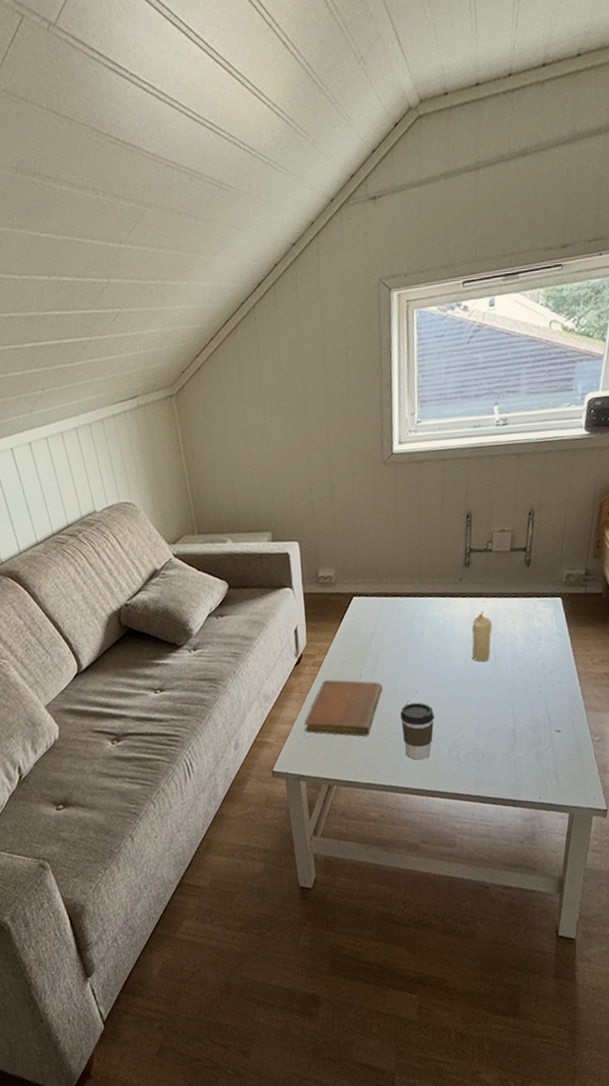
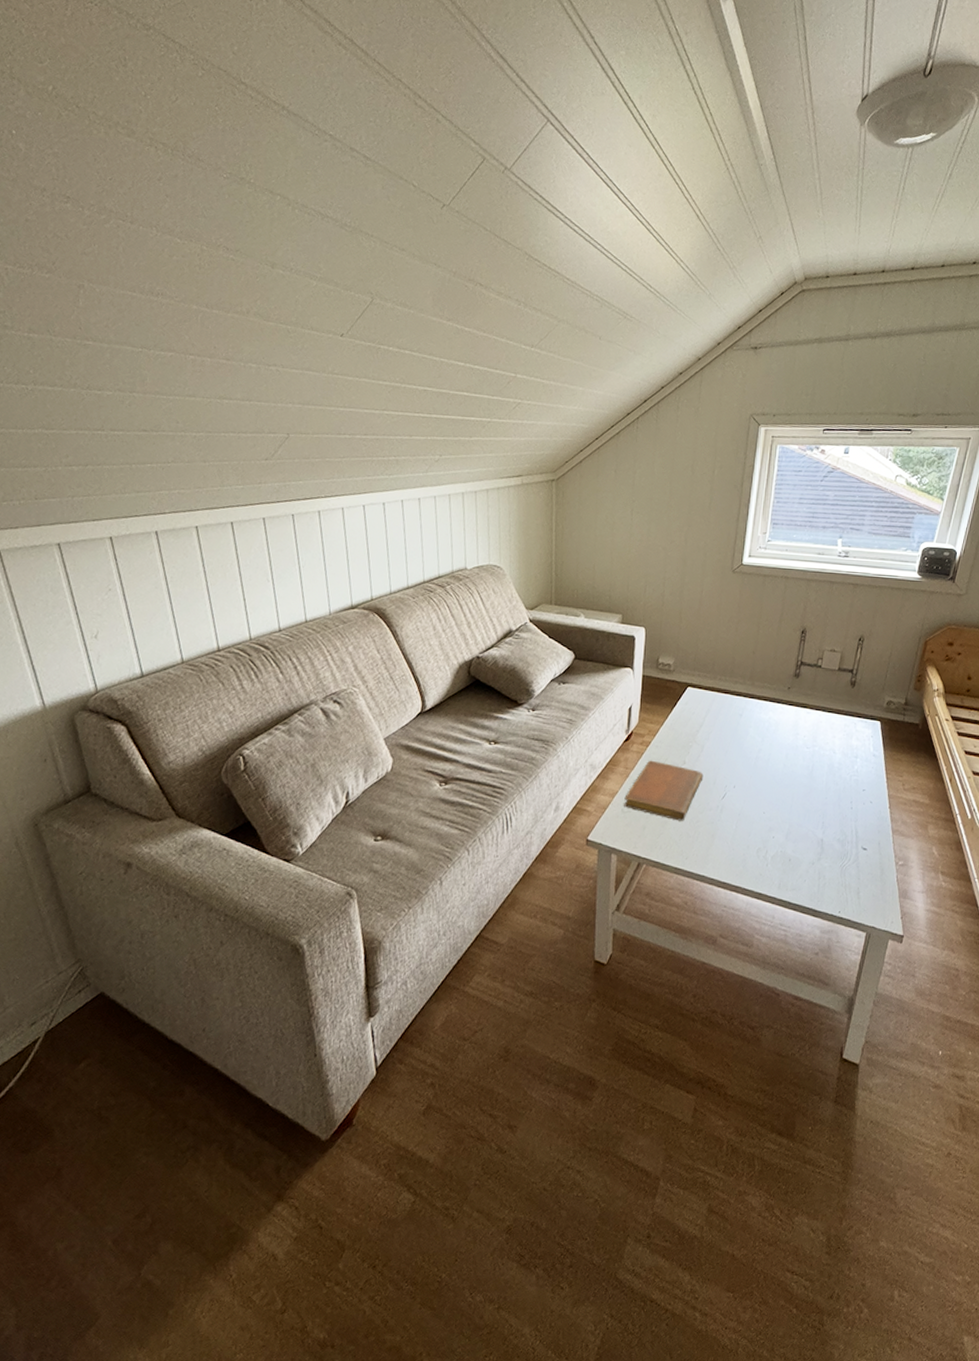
coffee cup: present [400,702,434,760] -> none [716,796,748,854]
candle: present [471,612,492,662] -> none [791,722,813,769]

